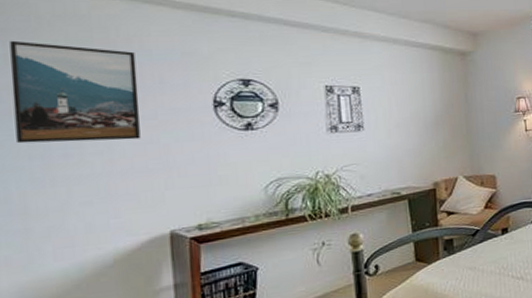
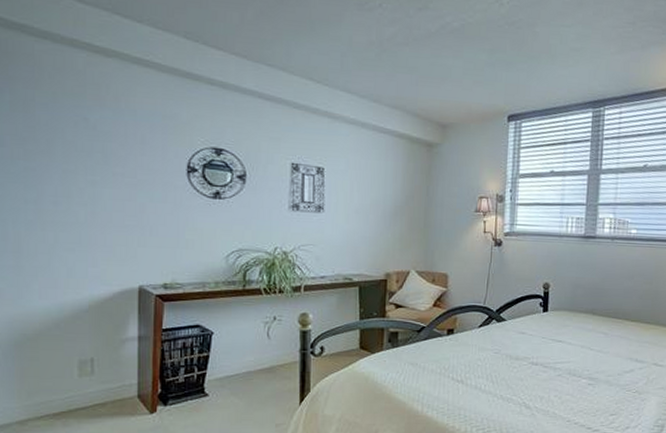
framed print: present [9,40,141,144] -> none [14,88,122,195]

